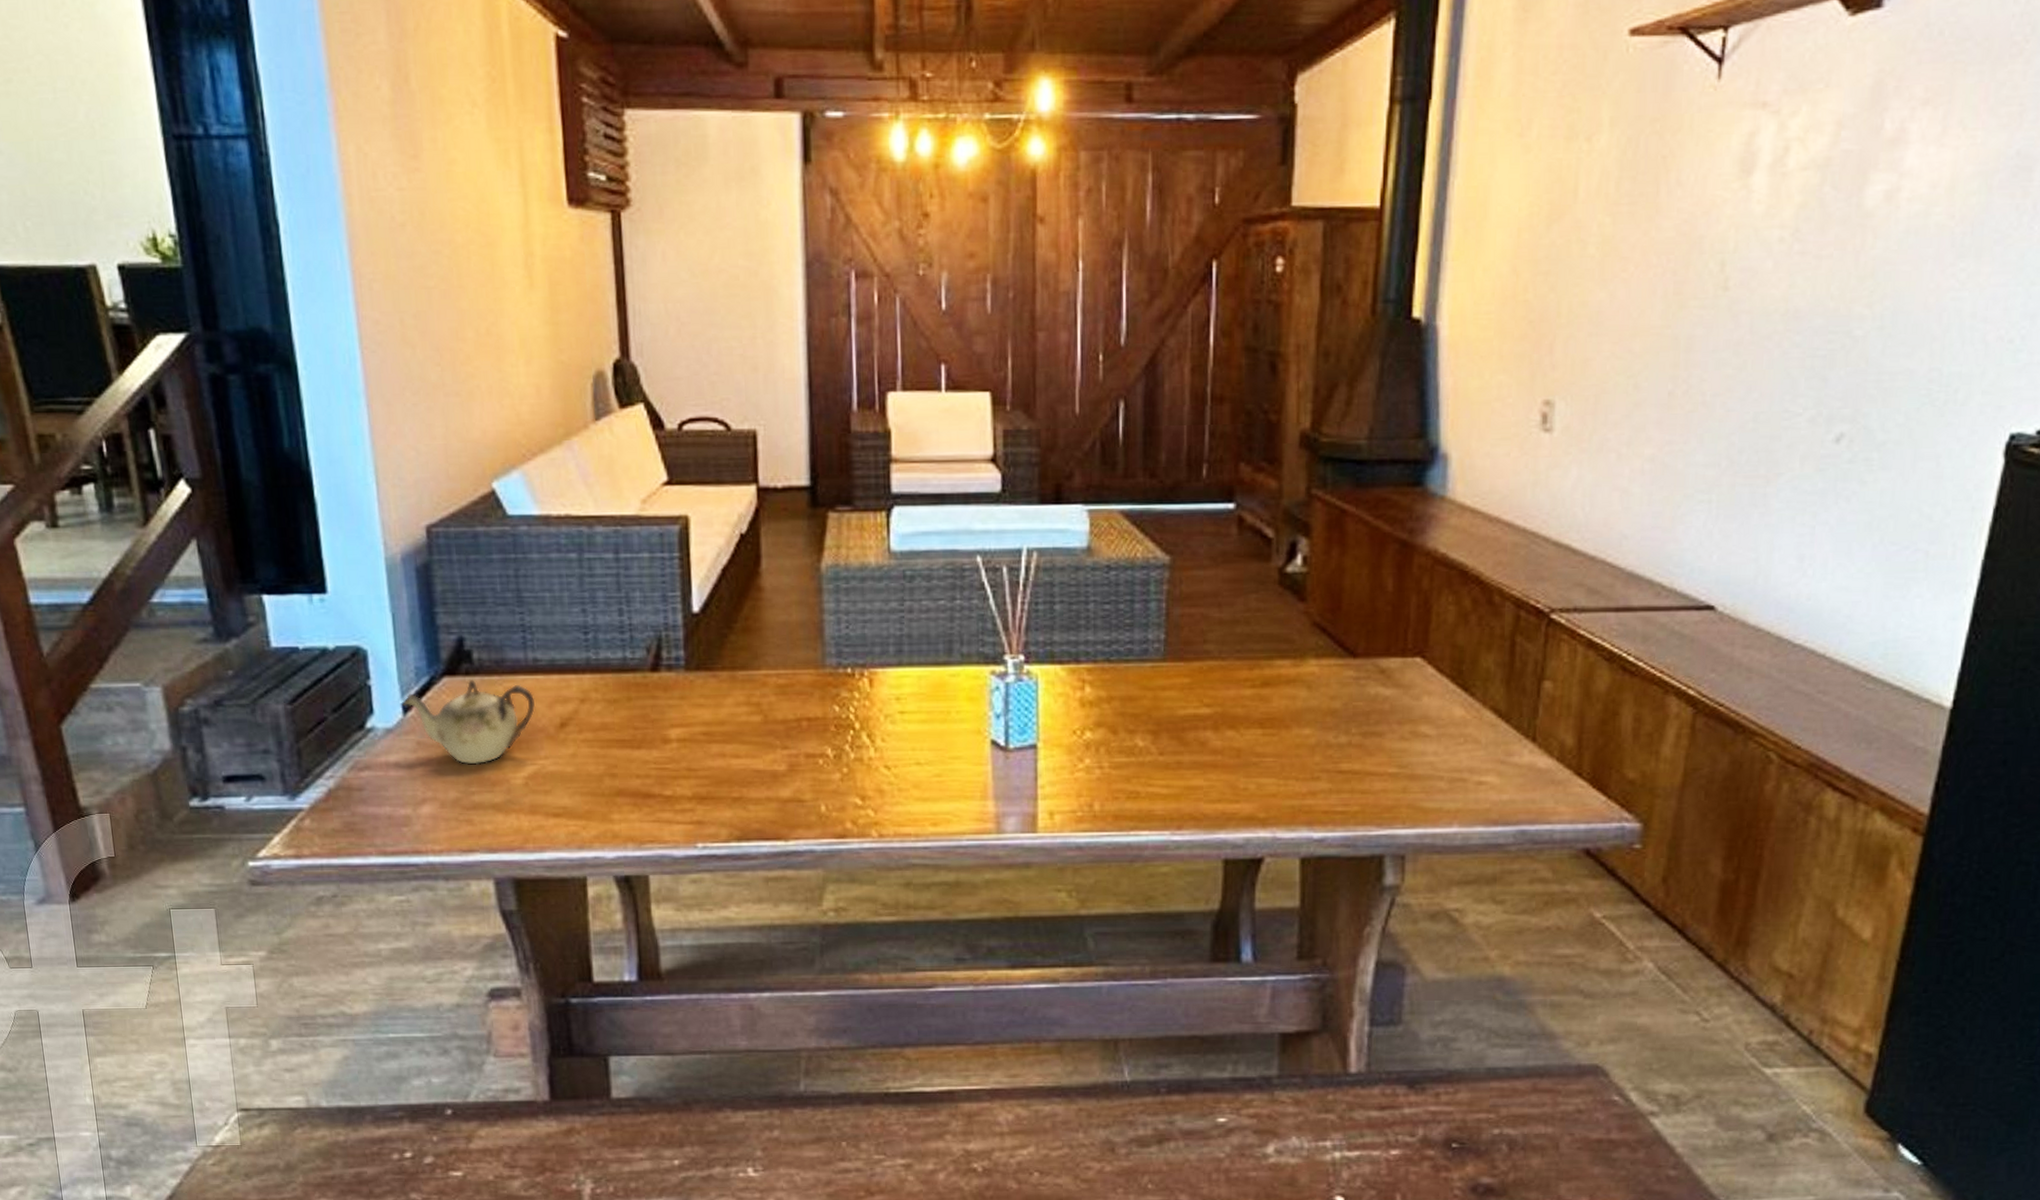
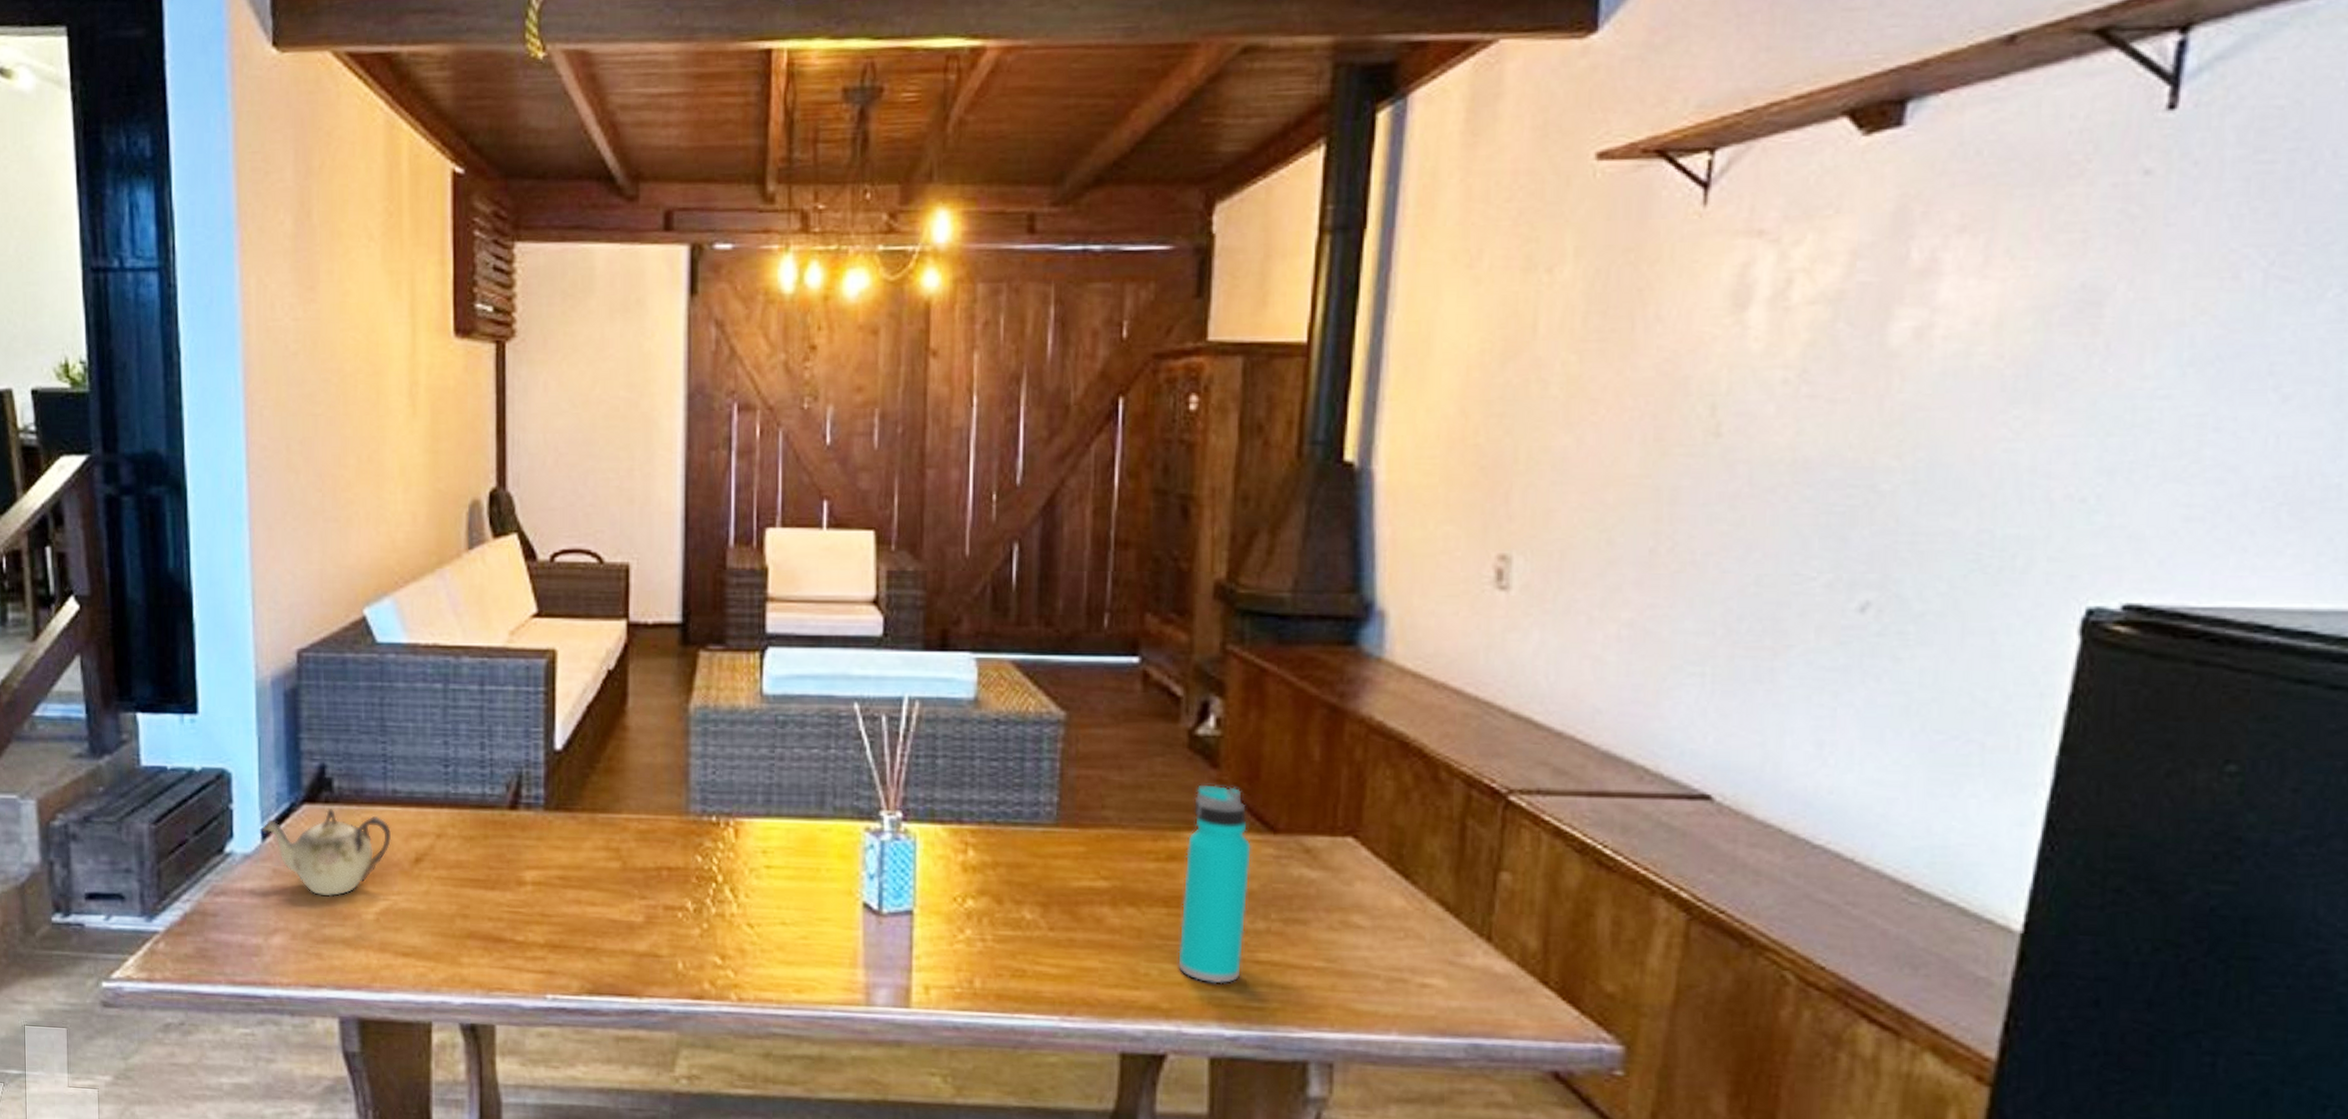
water bottle: none [1272,617,1334,793] -> present [1178,784,1251,984]

